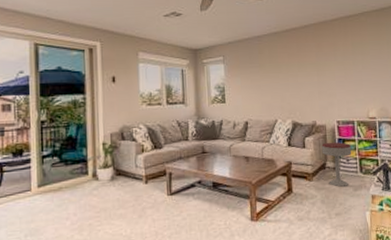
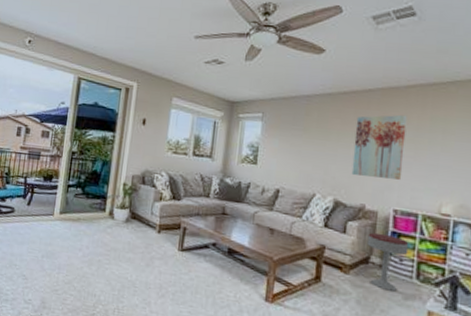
wall art: none [299,43,339,98] -> present [351,114,408,180]

